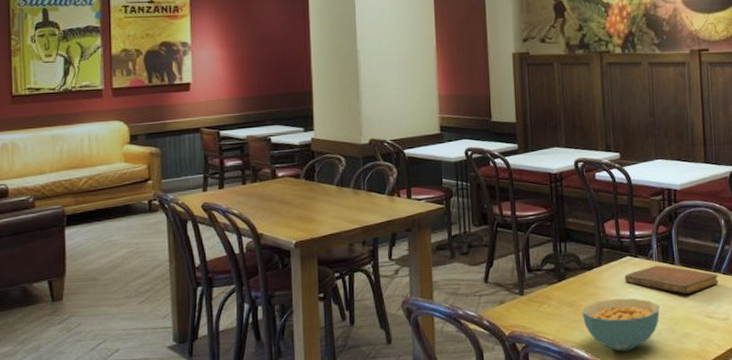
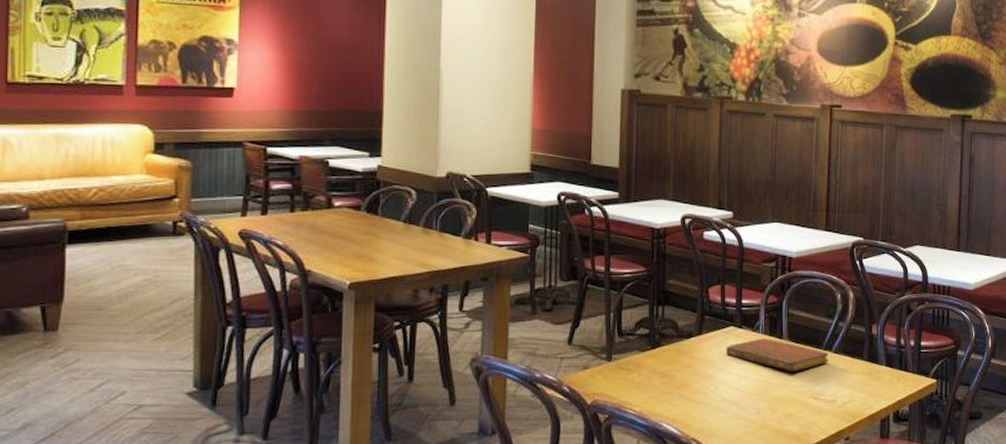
cereal bowl: present [582,298,660,352] -> none [676,372,762,430]

